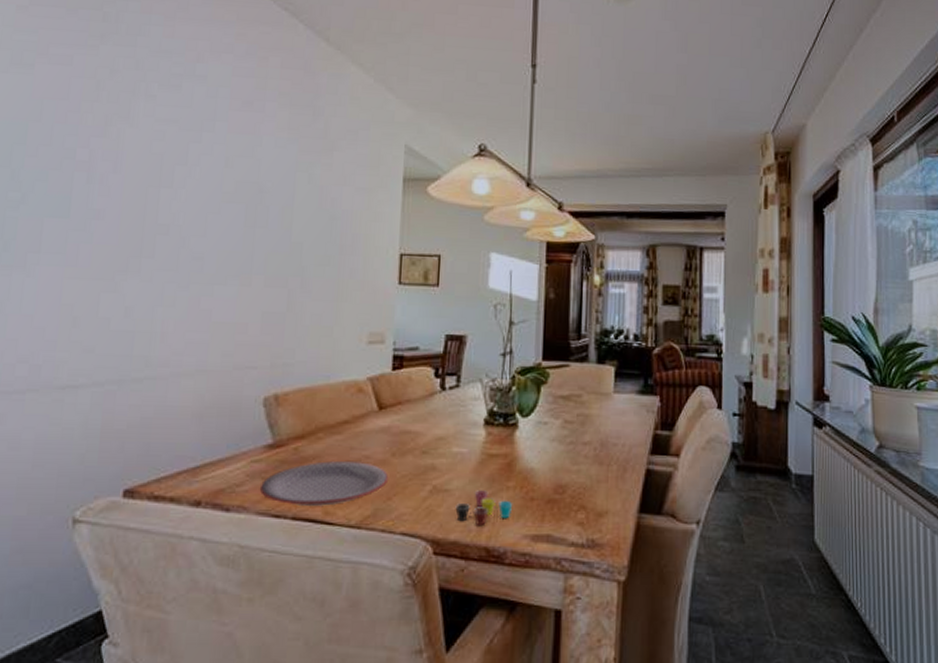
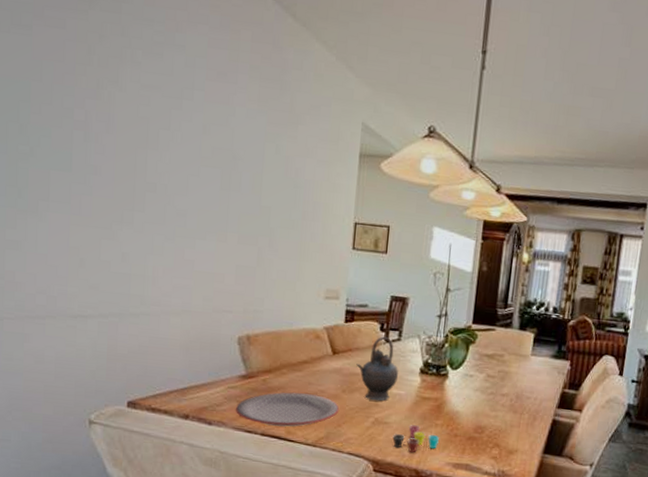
teapot: none [408,383,459,464] -> present [356,336,399,401]

